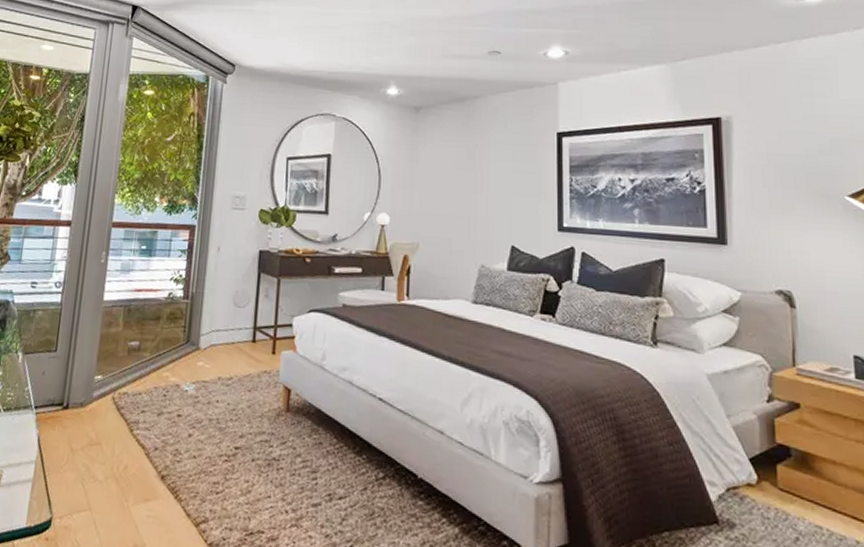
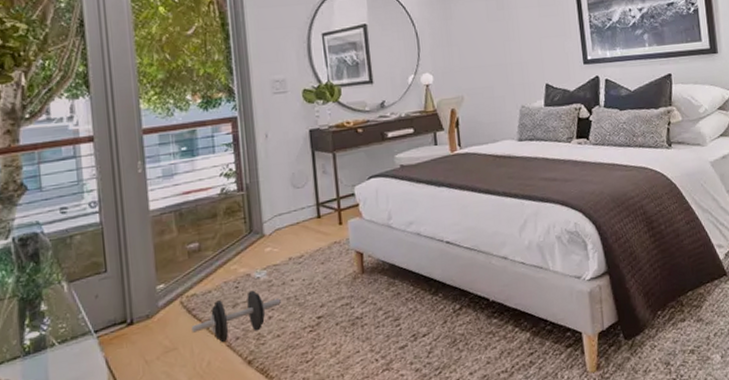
dumbbell: none [116,402,203,450] -> present [191,290,281,343]

